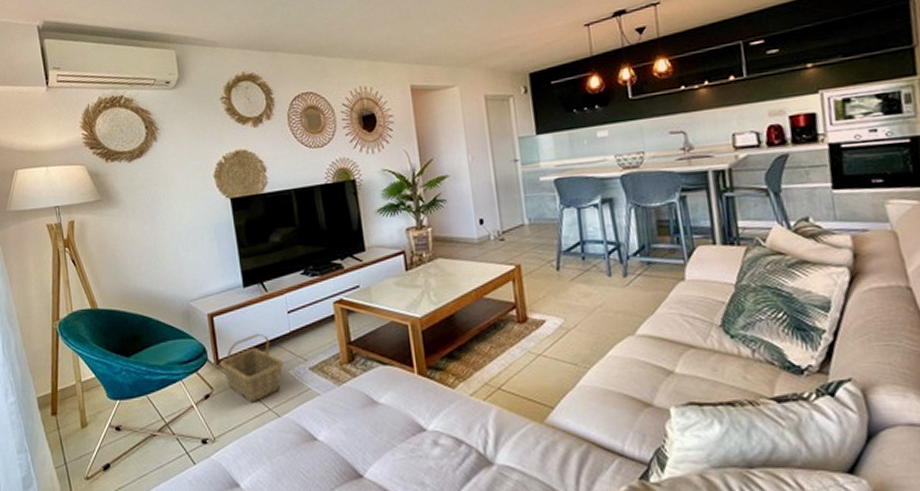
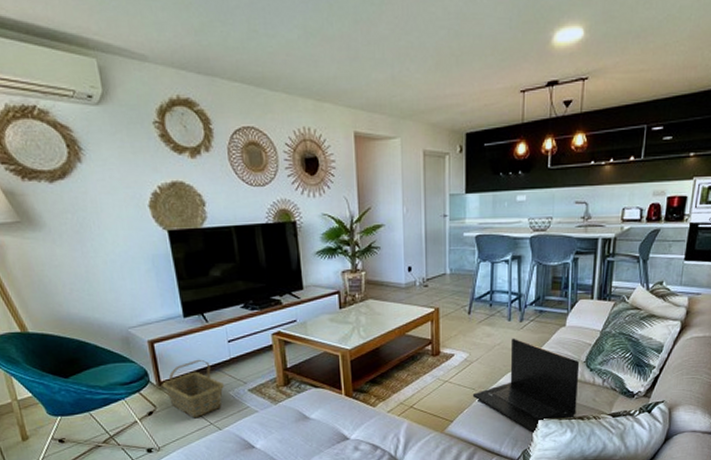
laptop: none [575,297,723,423] -> present [472,338,580,432]

